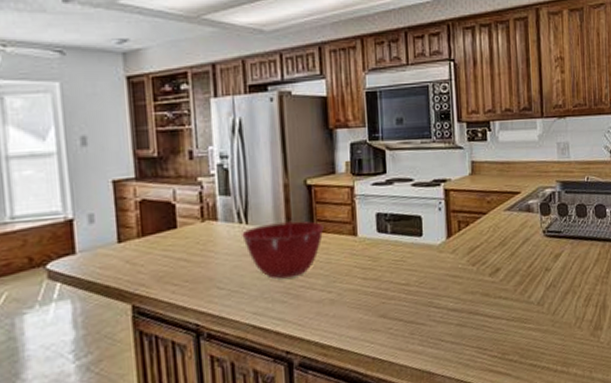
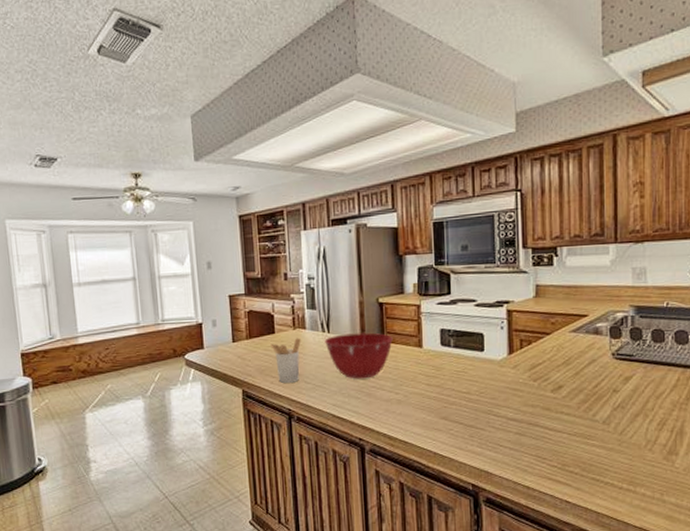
utensil holder: none [171,232,212,292] -> present [270,338,301,383]

